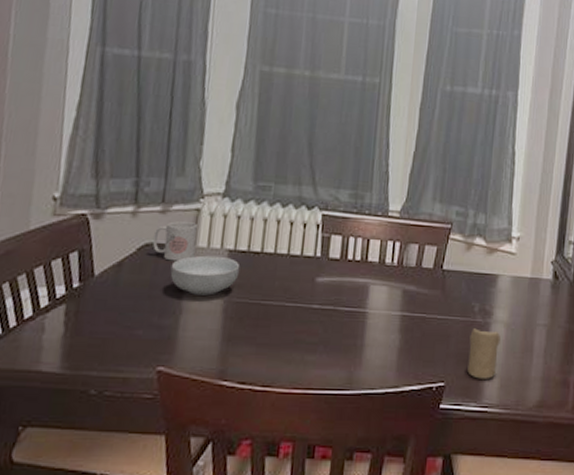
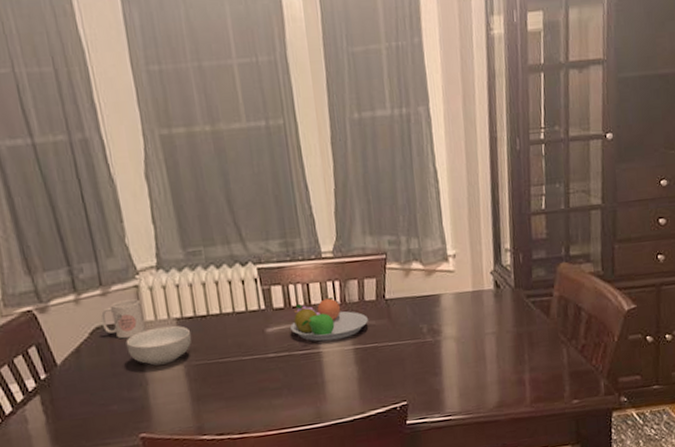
fruit bowl: none [341,256,421,303] -> present [290,296,368,342]
candle: present [467,328,500,379] -> none [423,346,453,393]

